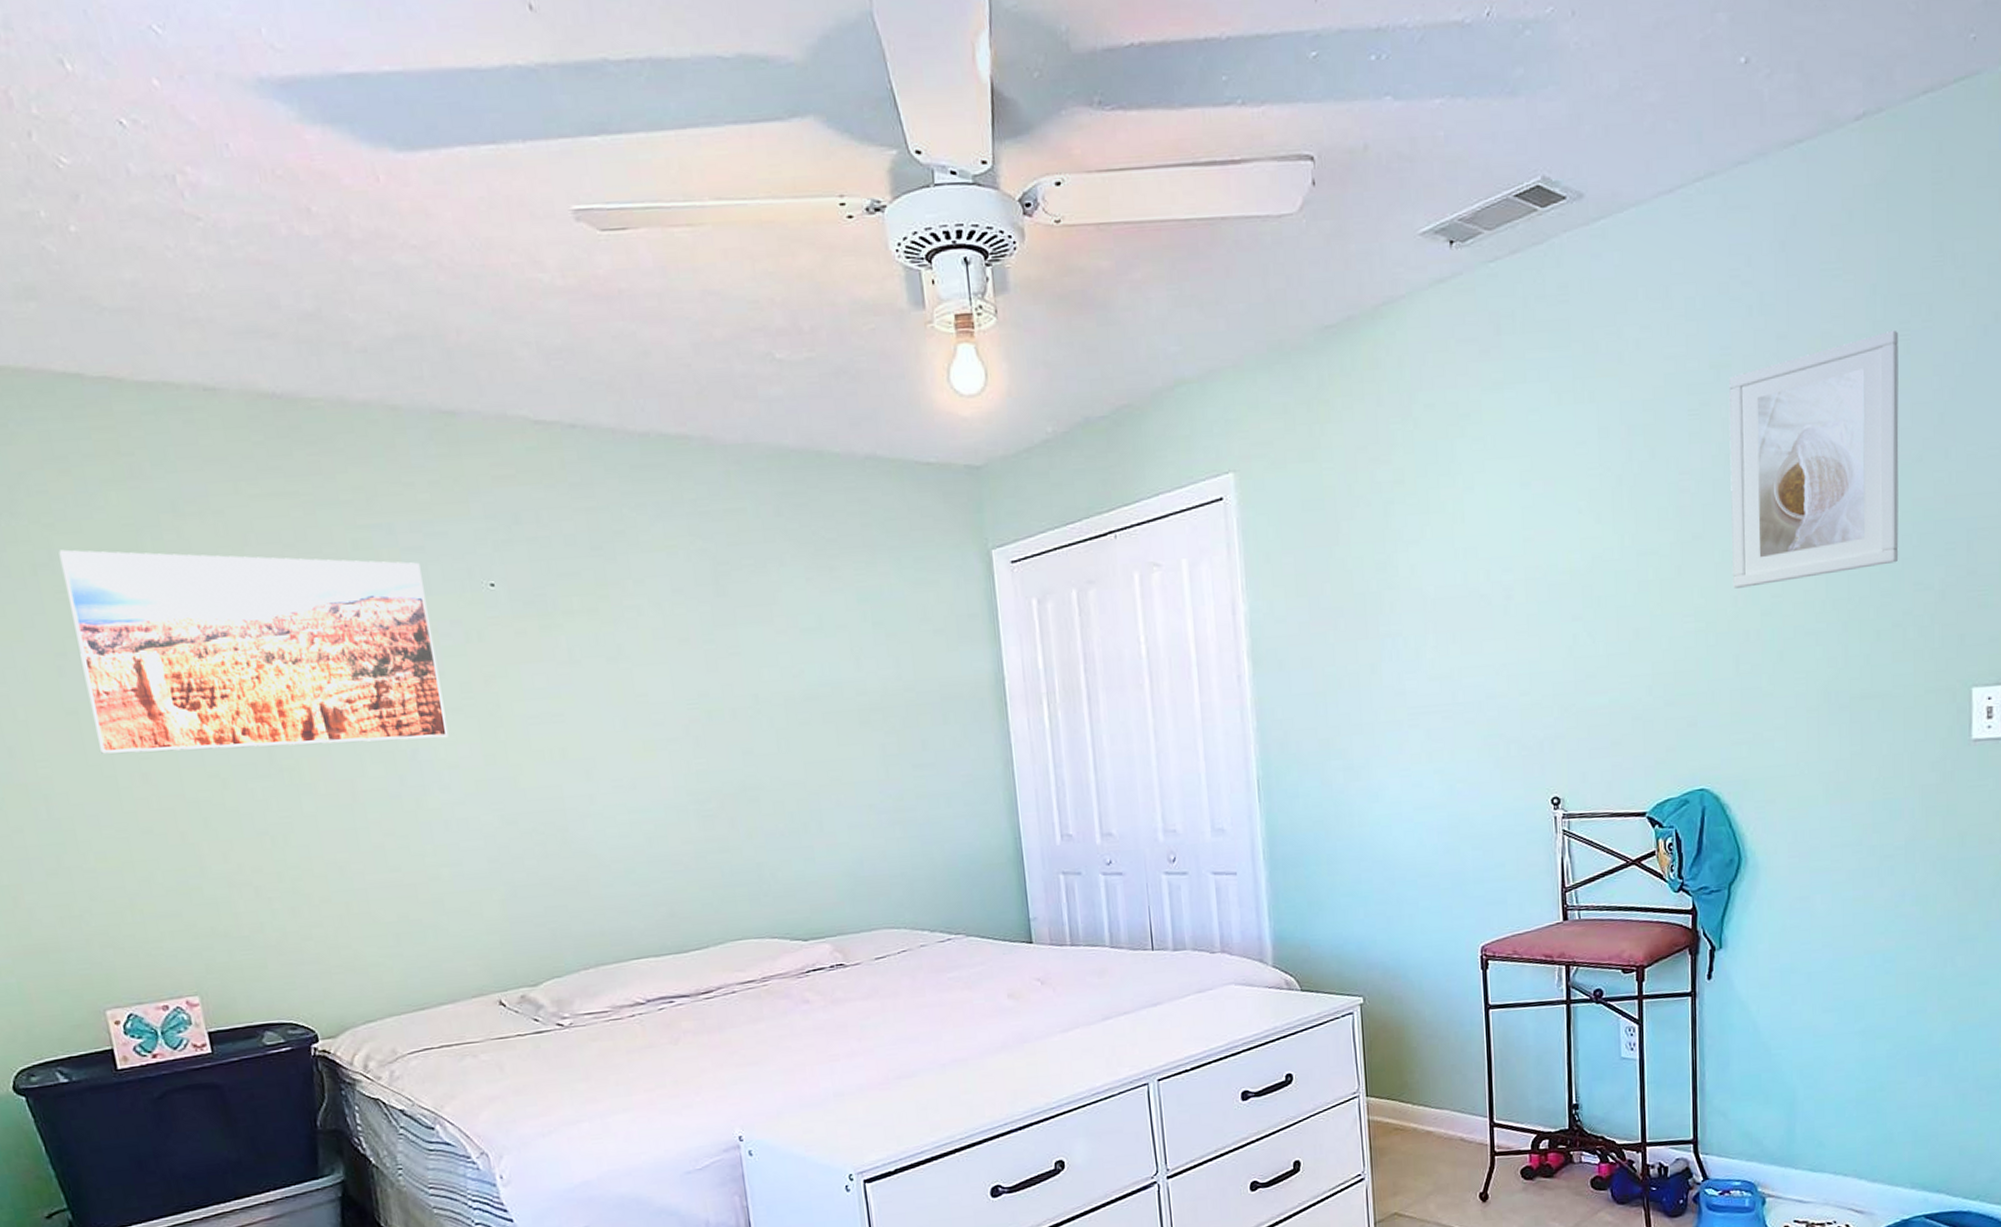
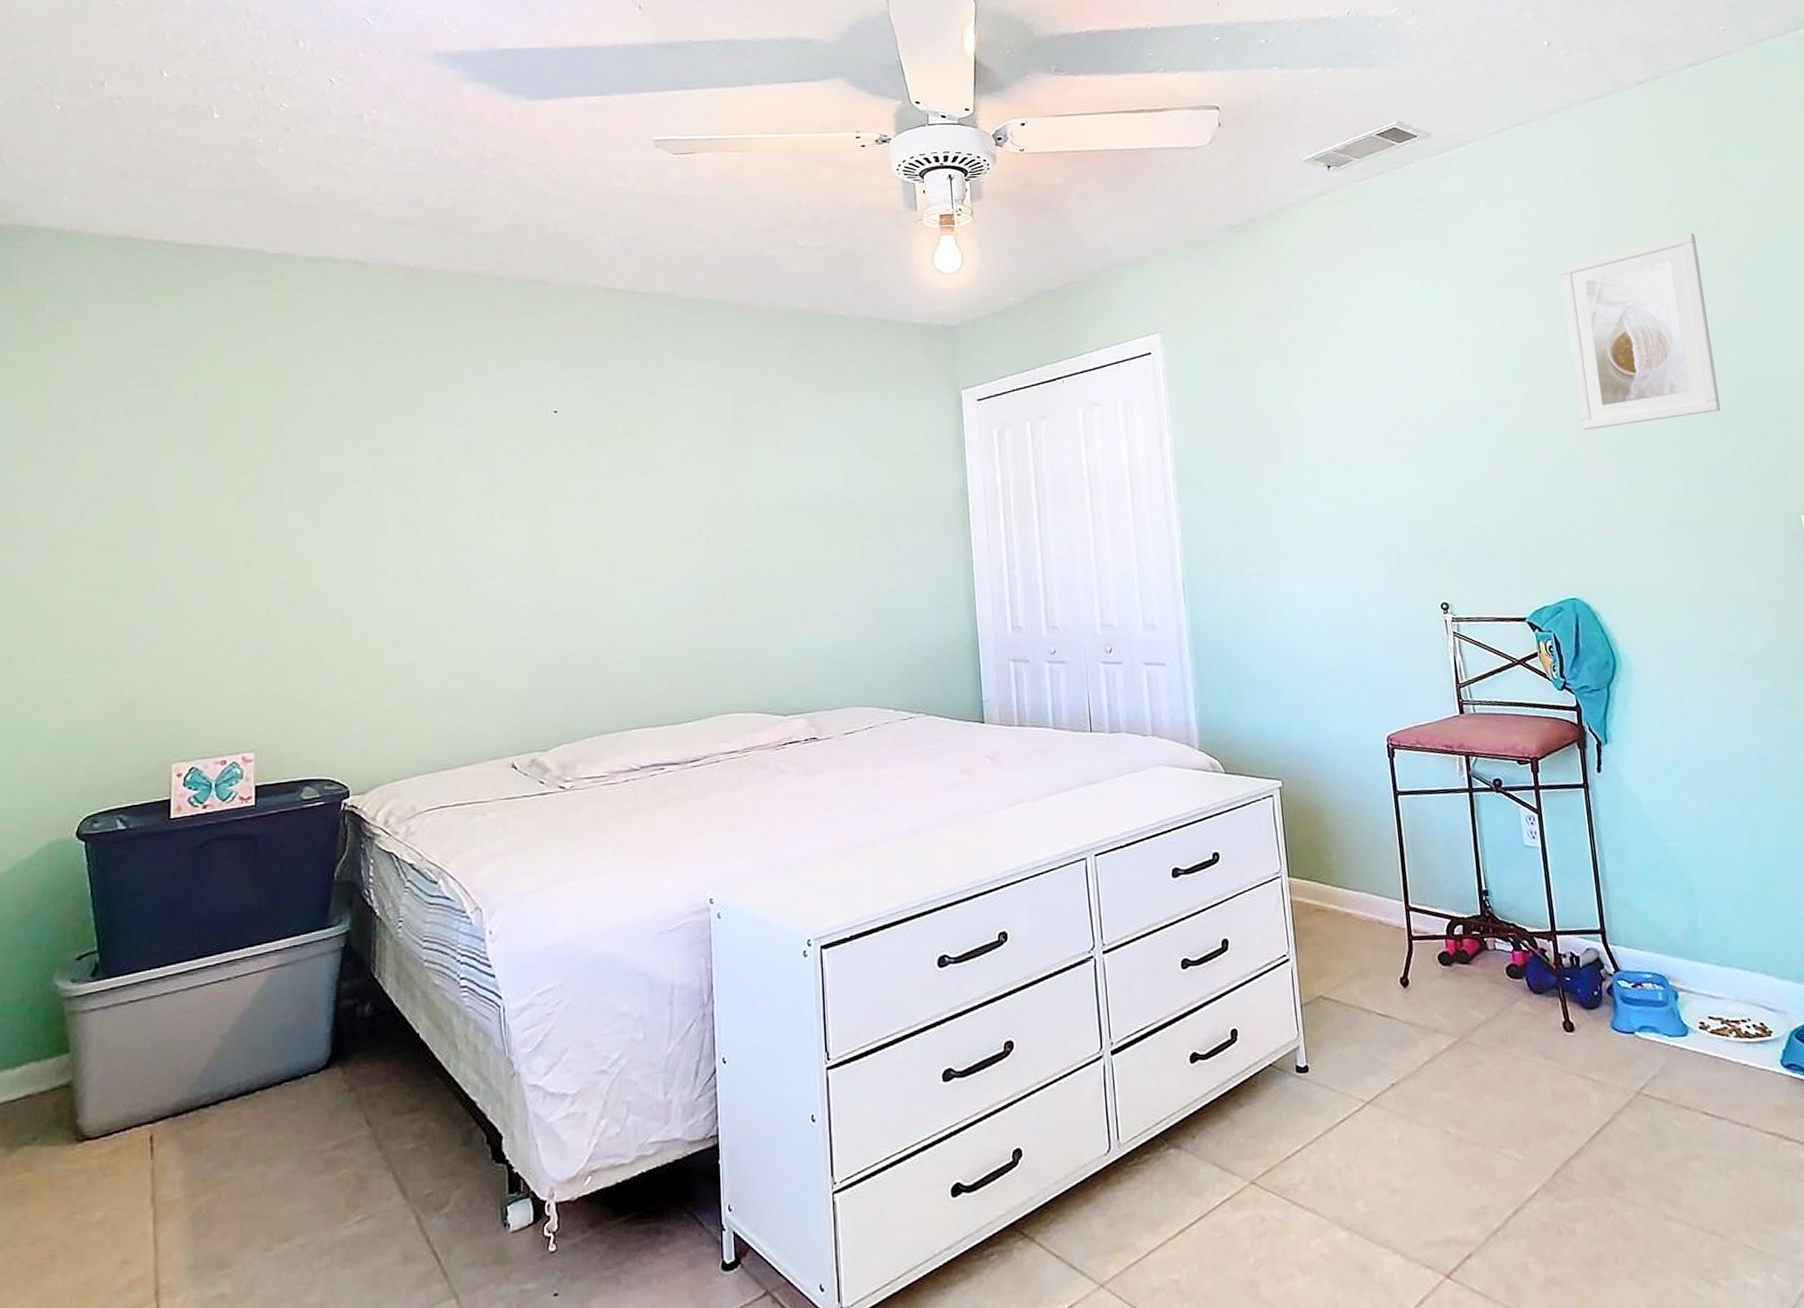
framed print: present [59,549,449,754] -> none [216,380,502,542]

